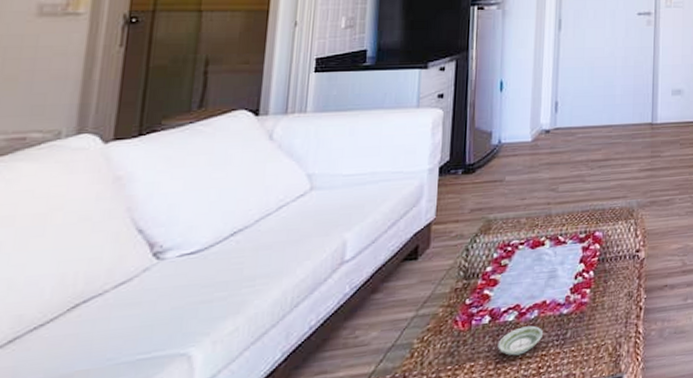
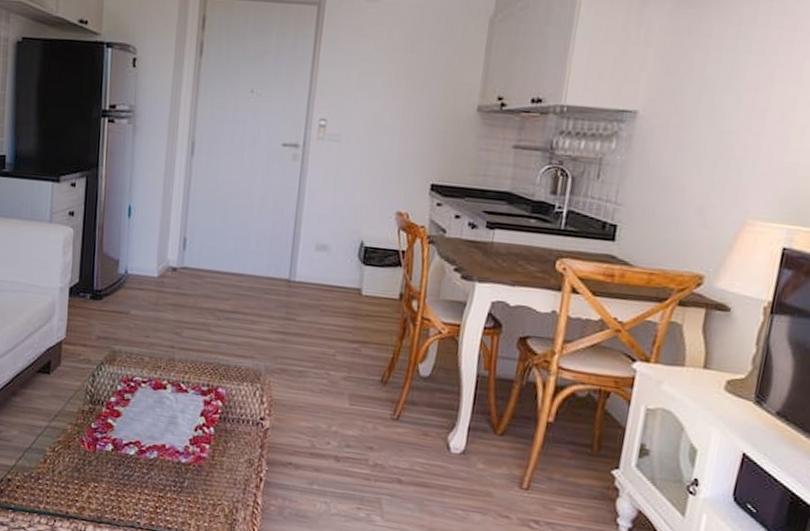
saucer: present [497,325,544,356] -> none [119,463,162,490]

